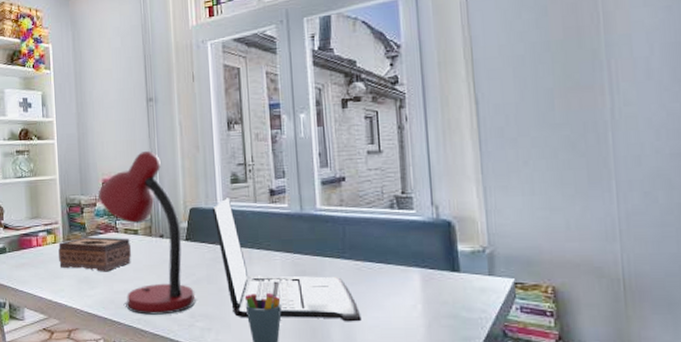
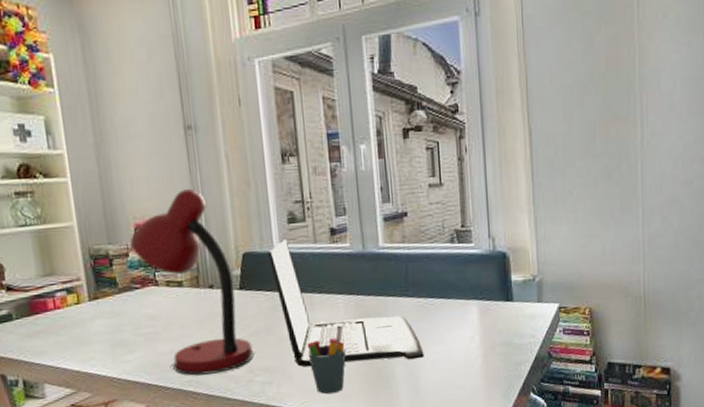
tissue box: present [58,236,131,272] -> none [83,291,177,333]

